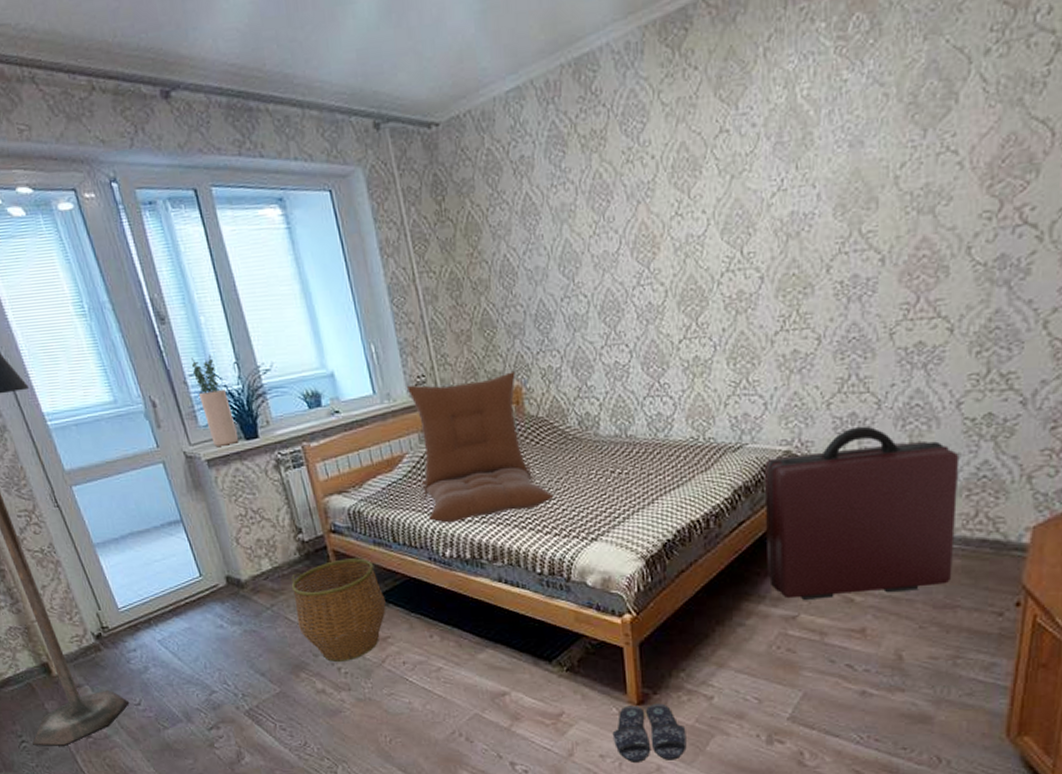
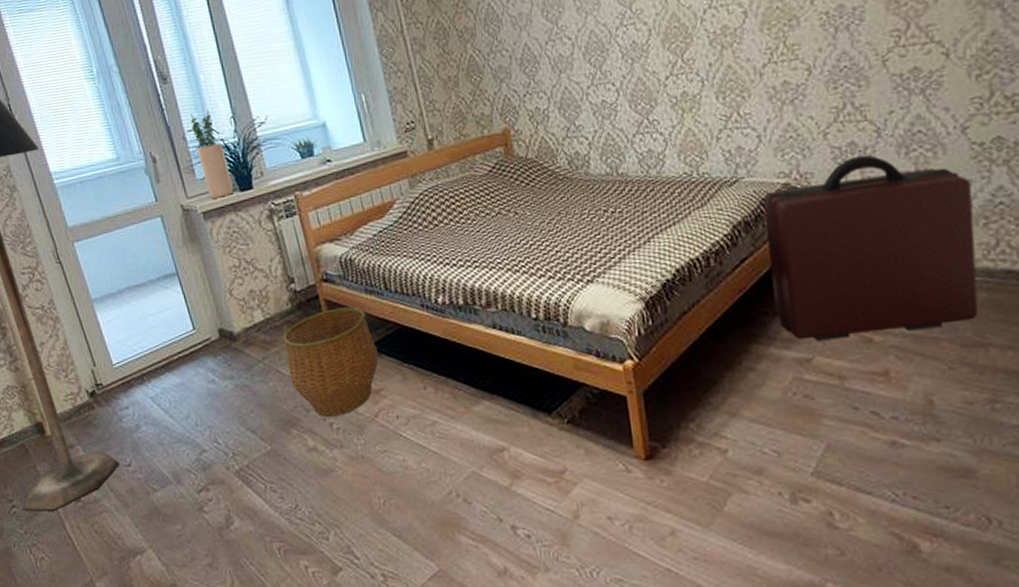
seat cushion: present [406,371,554,524] -> none [396,114,547,269]
slippers: present [612,703,687,762] -> none [620,458,702,525]

